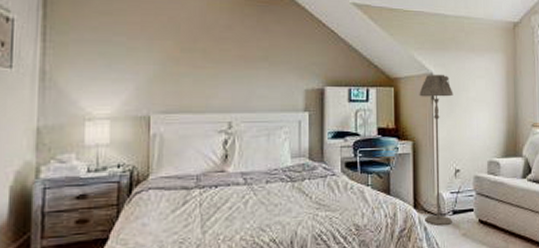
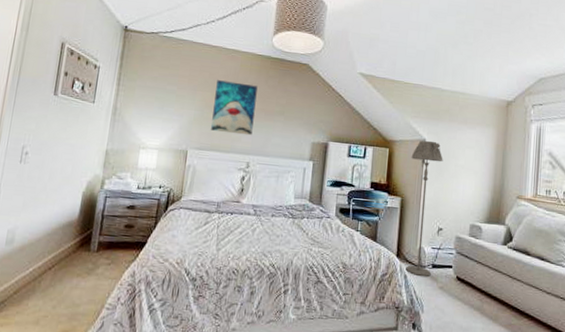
wall art: none [178,24,232,89] -> present [211,80,258,136]

